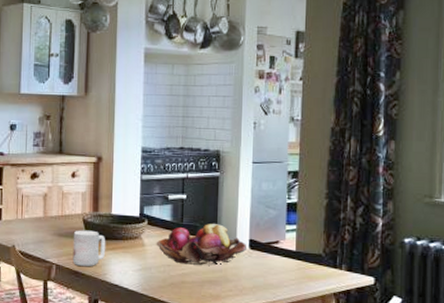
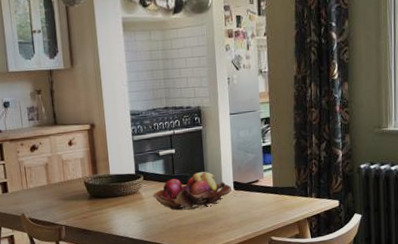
mug: present [72,230,106,266] -> none [77,191,109,224]

